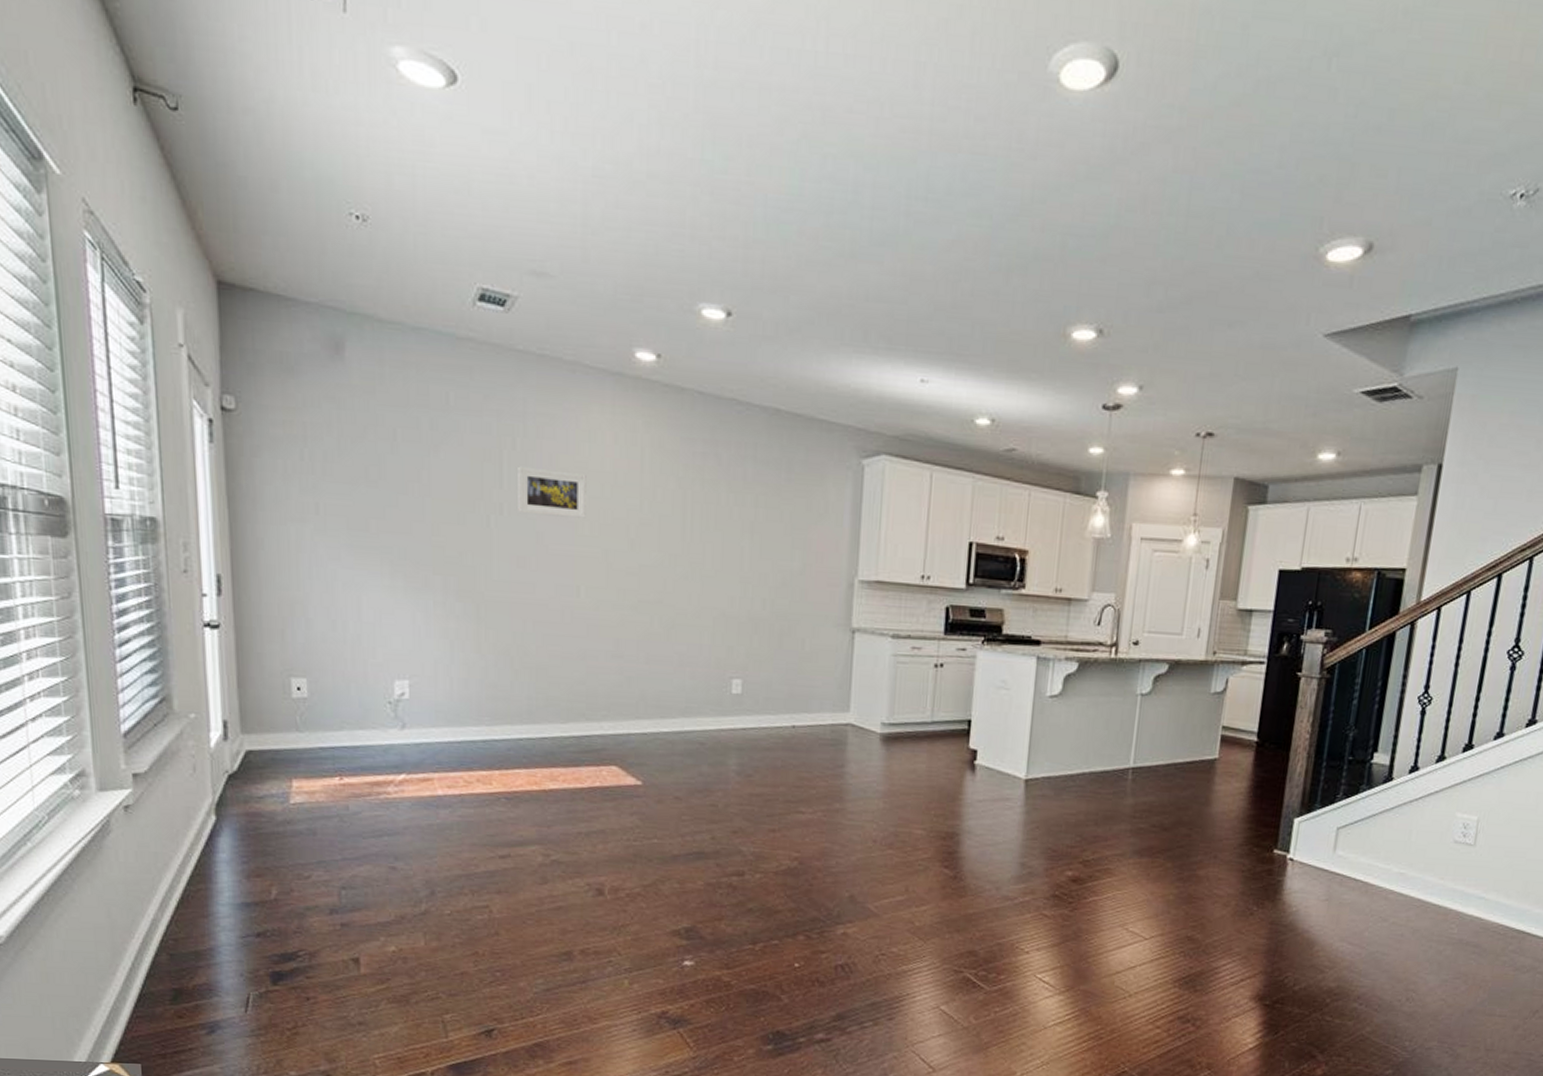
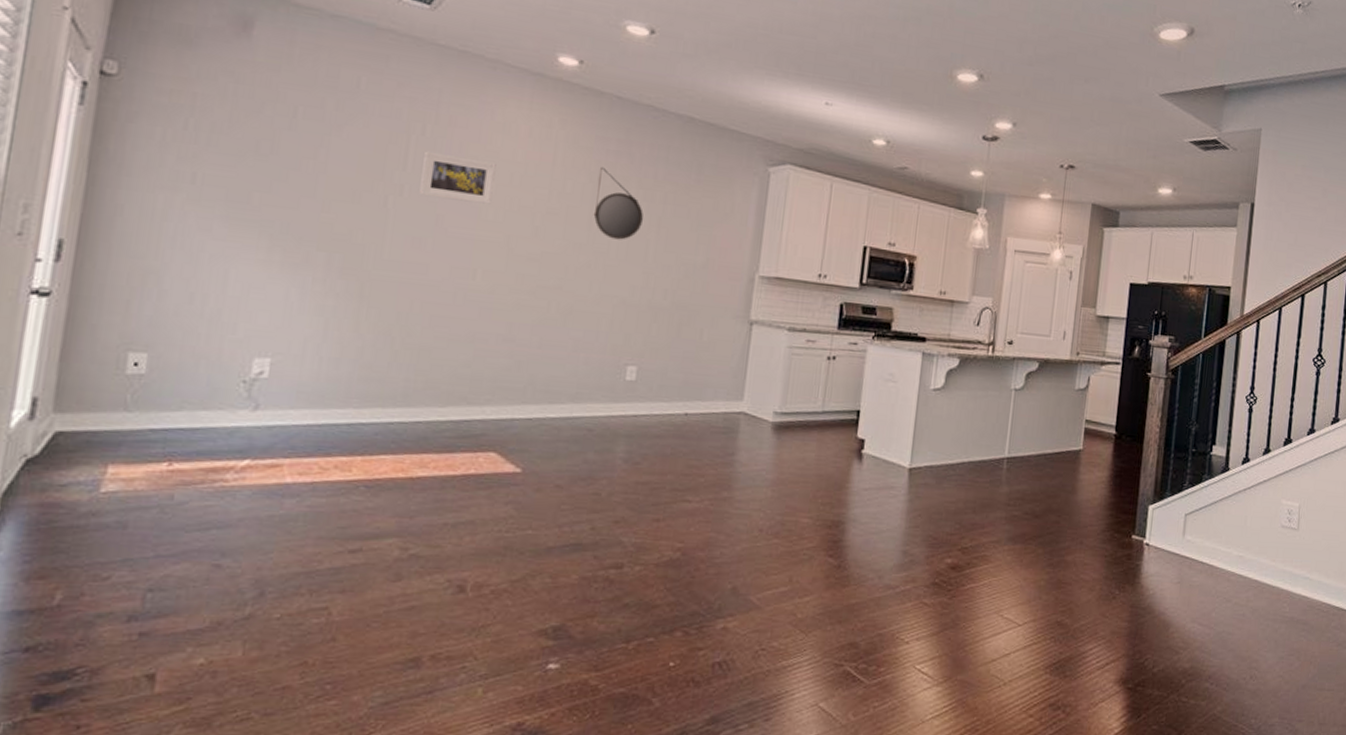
home mirror: none [686,470,737,549] -> present [593,166,644,240]

